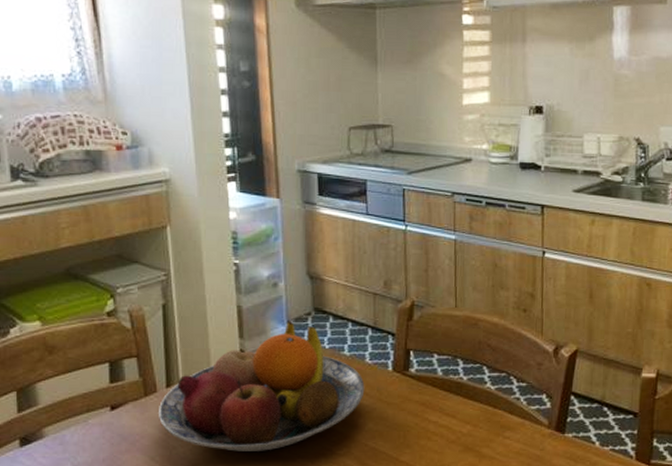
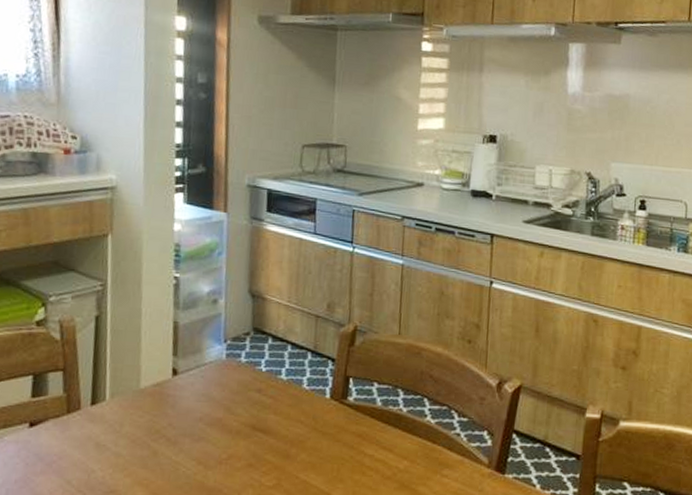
fruit bowl: present [158,321,365,452] -> none [79,340,300,479]

